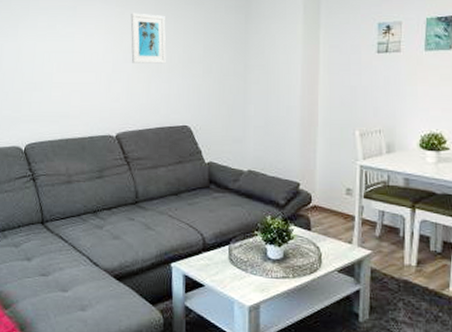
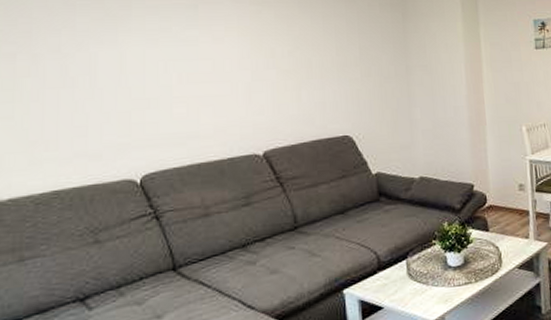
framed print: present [130,13,166,64] -> none [269,12,317,70]

